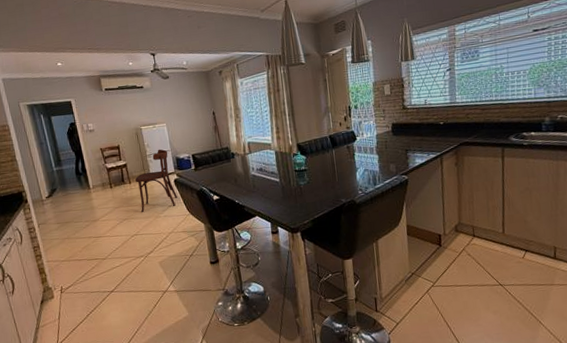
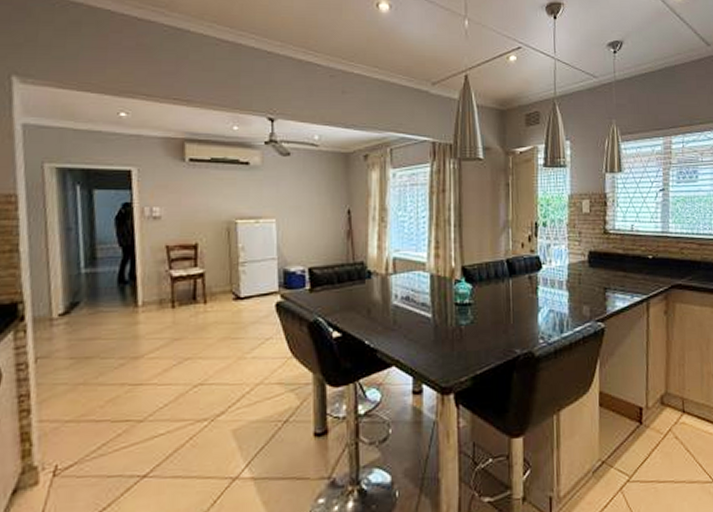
dining chair: present [135,149,178,213] -> none [213,255,278,350]

